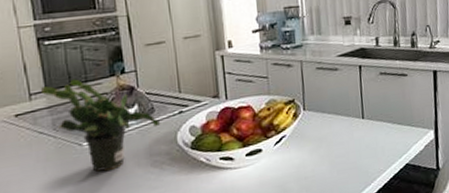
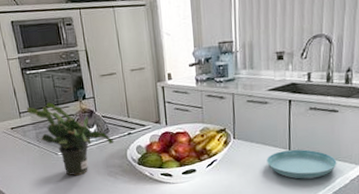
saucer: none [340,116,411,150] -> present [266,149,337,179]

